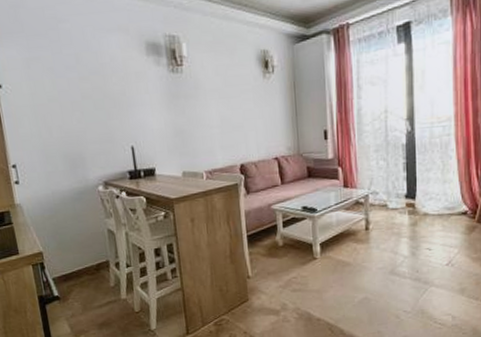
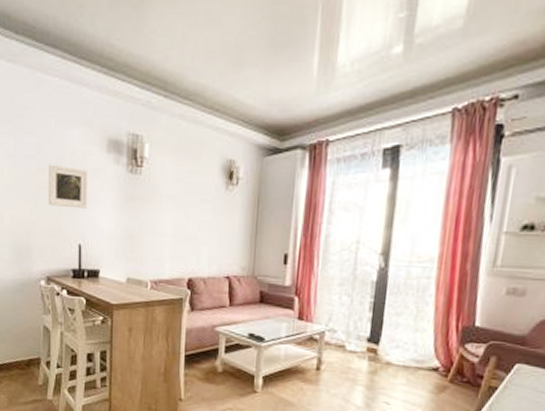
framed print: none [90,72,135,113] -> present [49,164,89,209]

